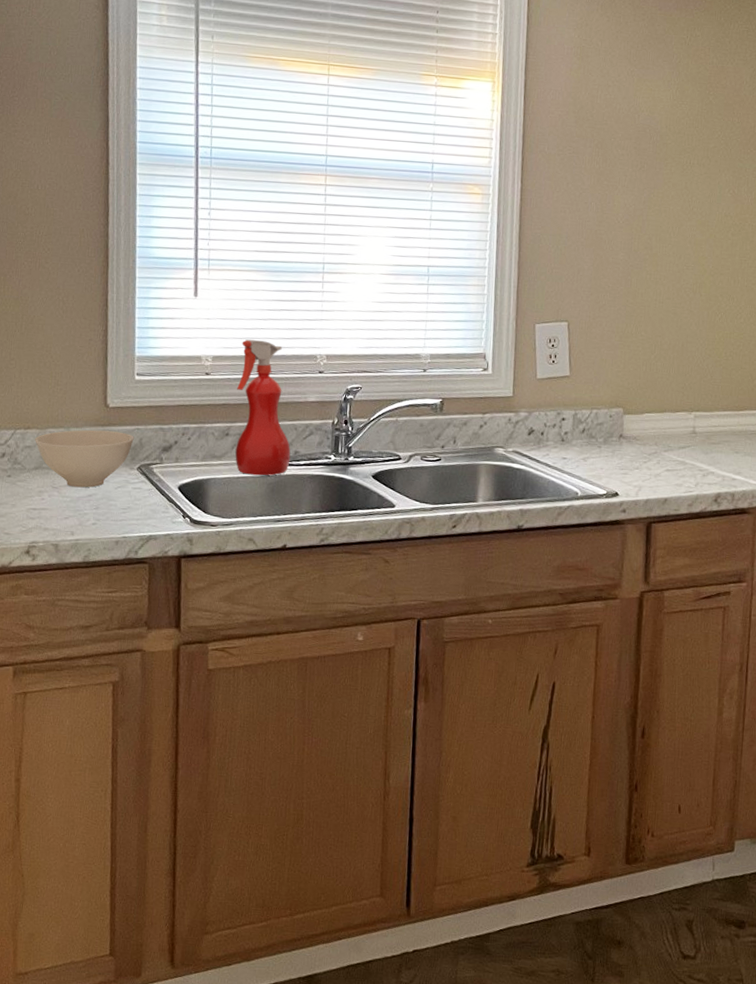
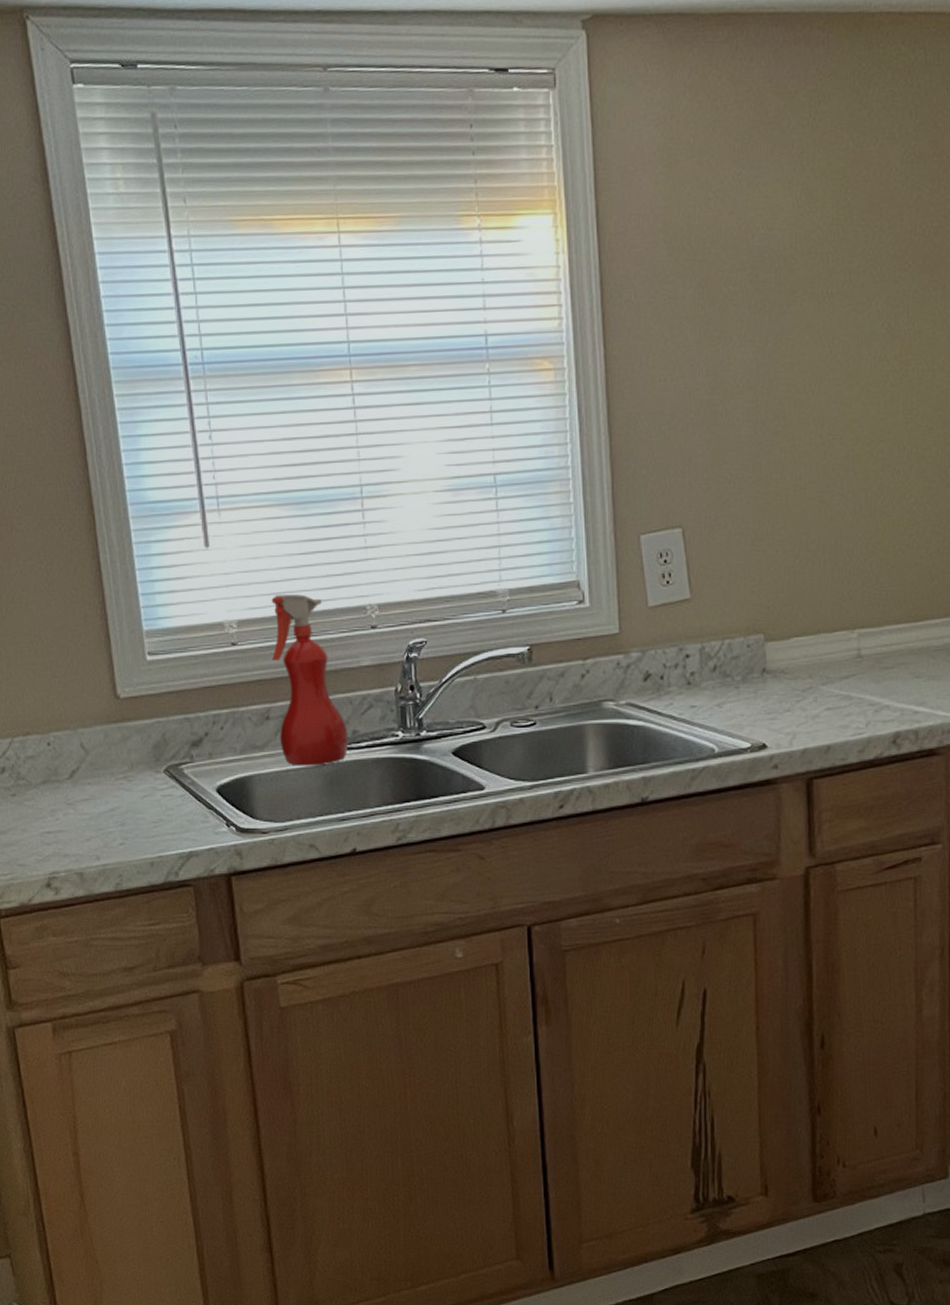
bowl: present [35,429,134,488] -> none [37,728,155,801]

